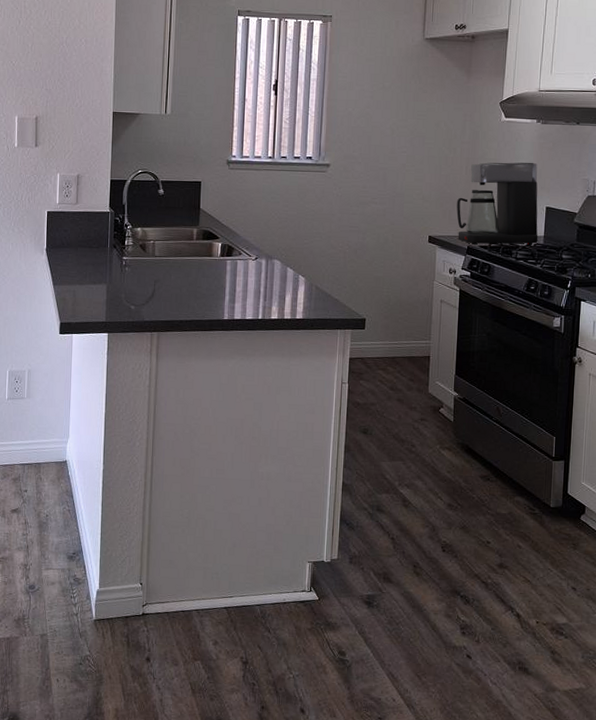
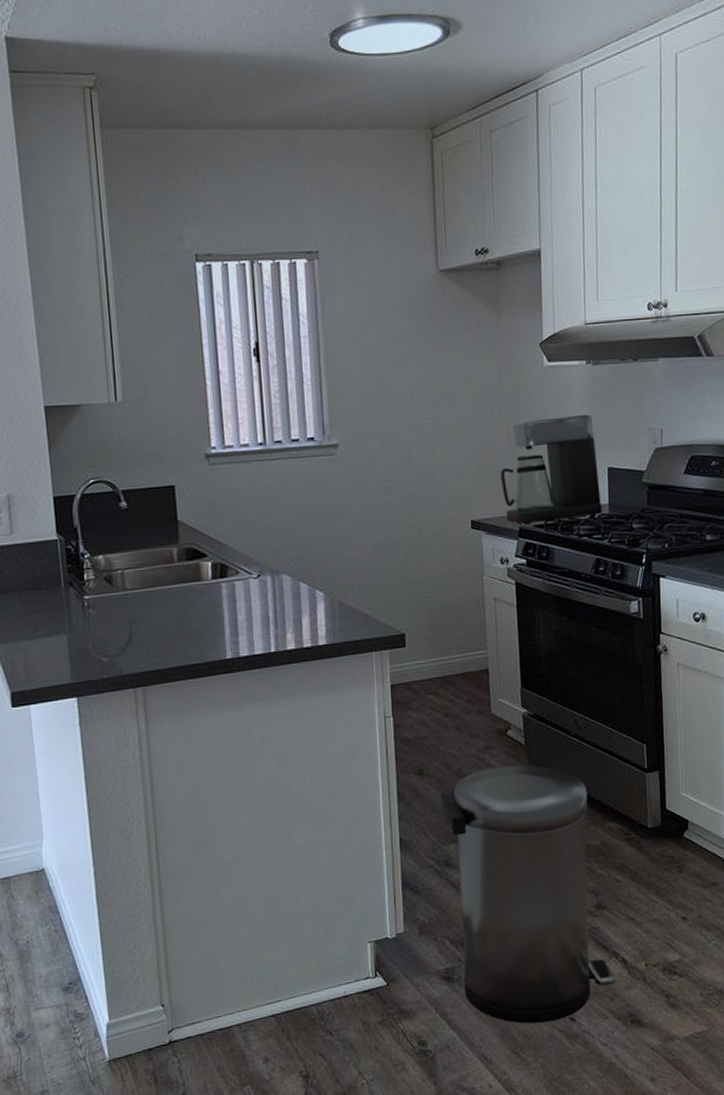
pedal bin: none [379,436,510,655] -> present [440,765,617,1024]

